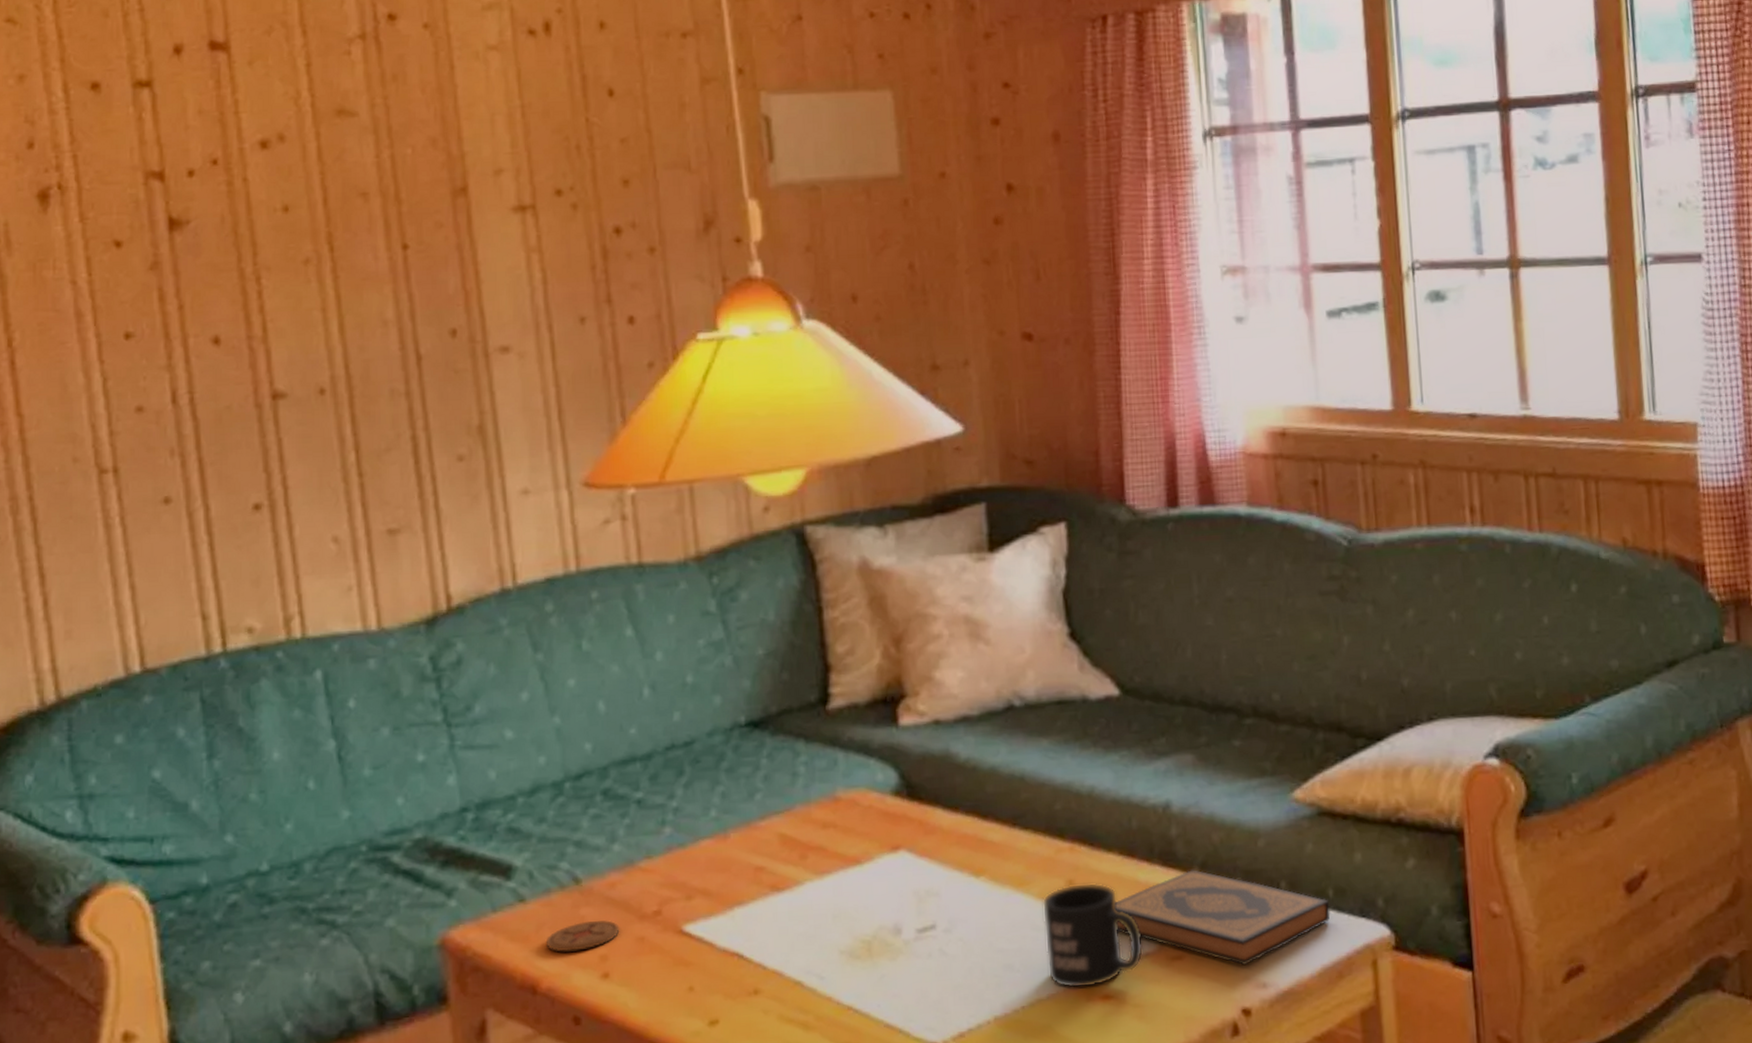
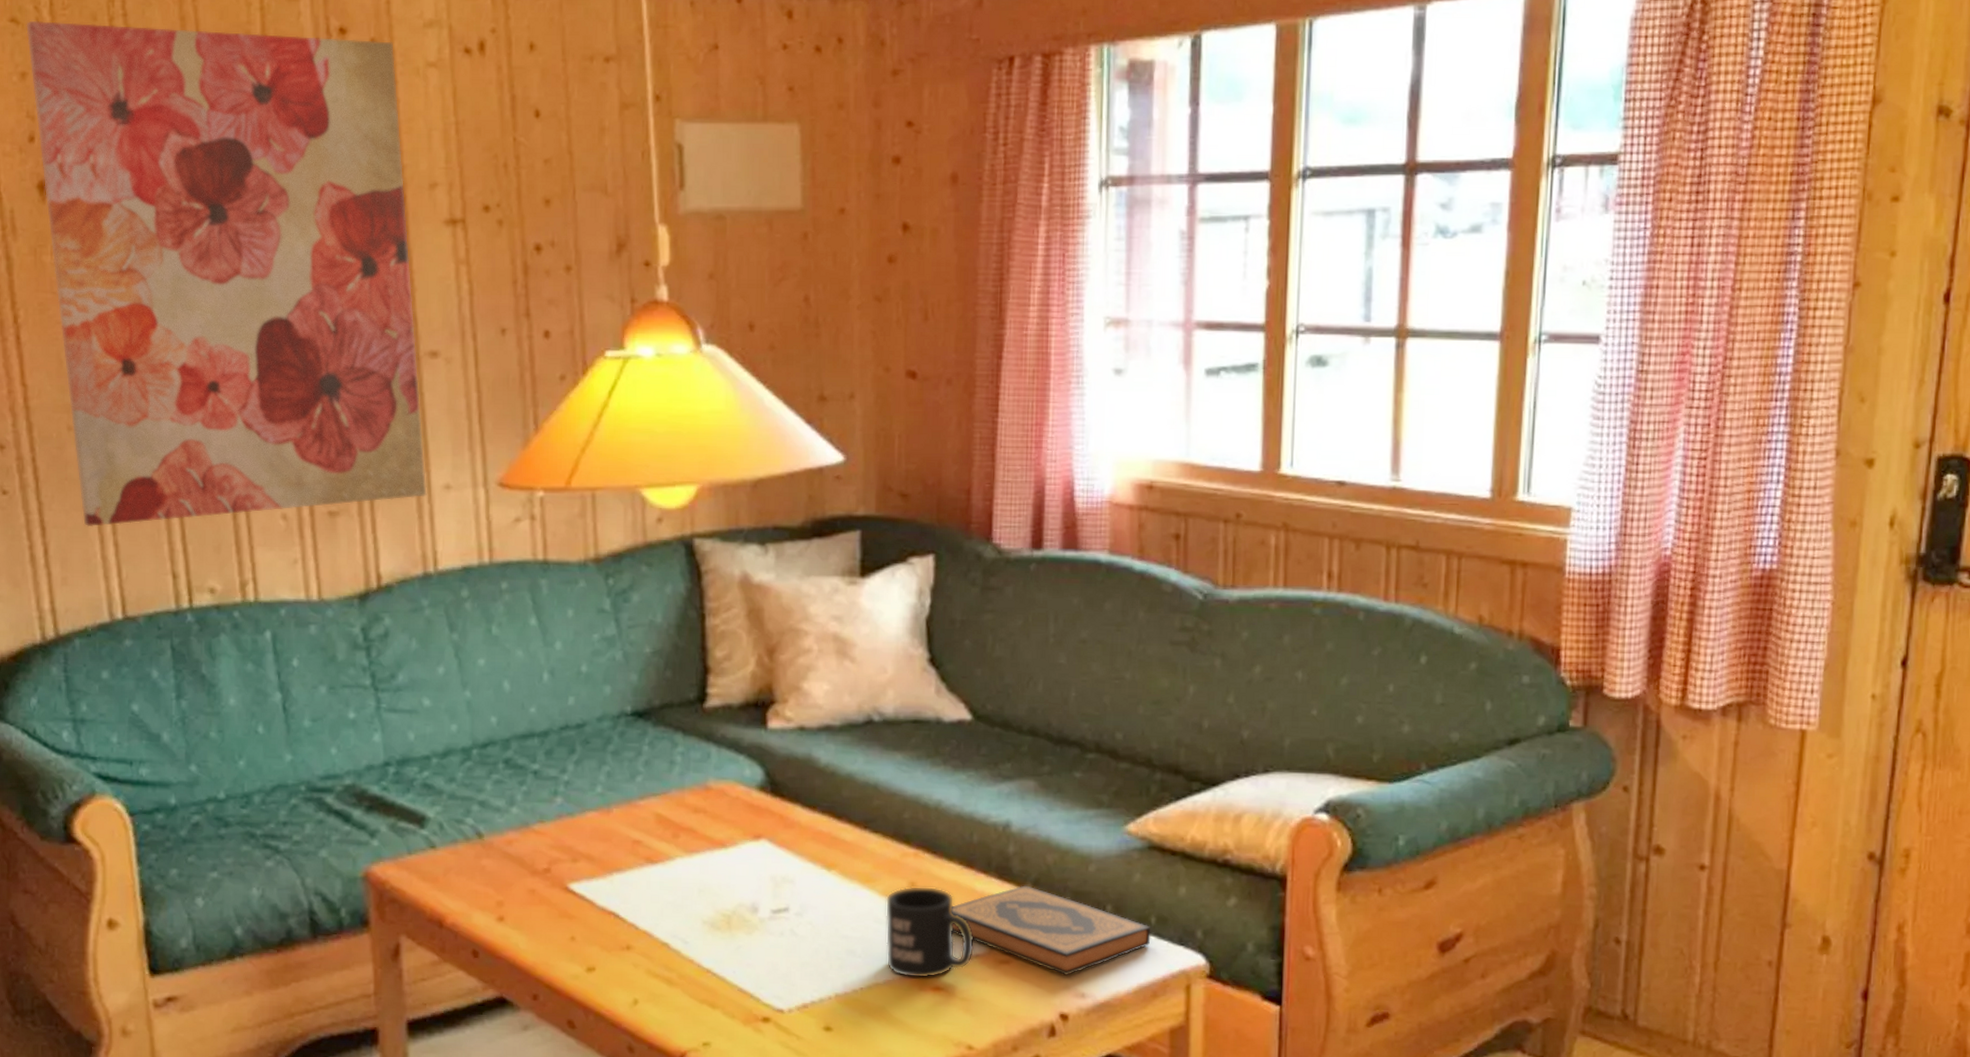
wall art: none [25,19,502,570] -> present [26,20,427,527]
coaster: present [547,920,620,952] -> none [452,871,514,895]

